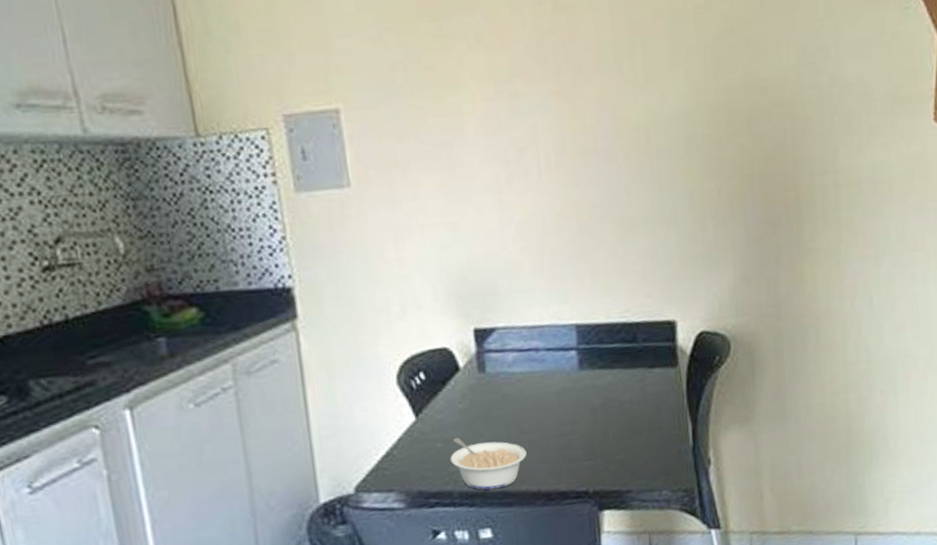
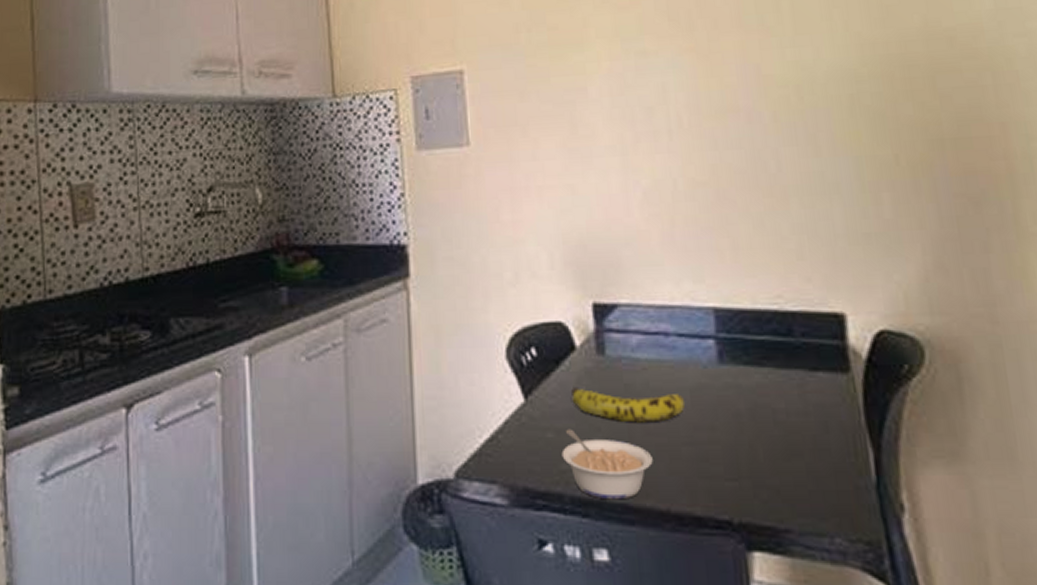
fruit: none [457,398,553,426] -> present [571,388,686,423]

